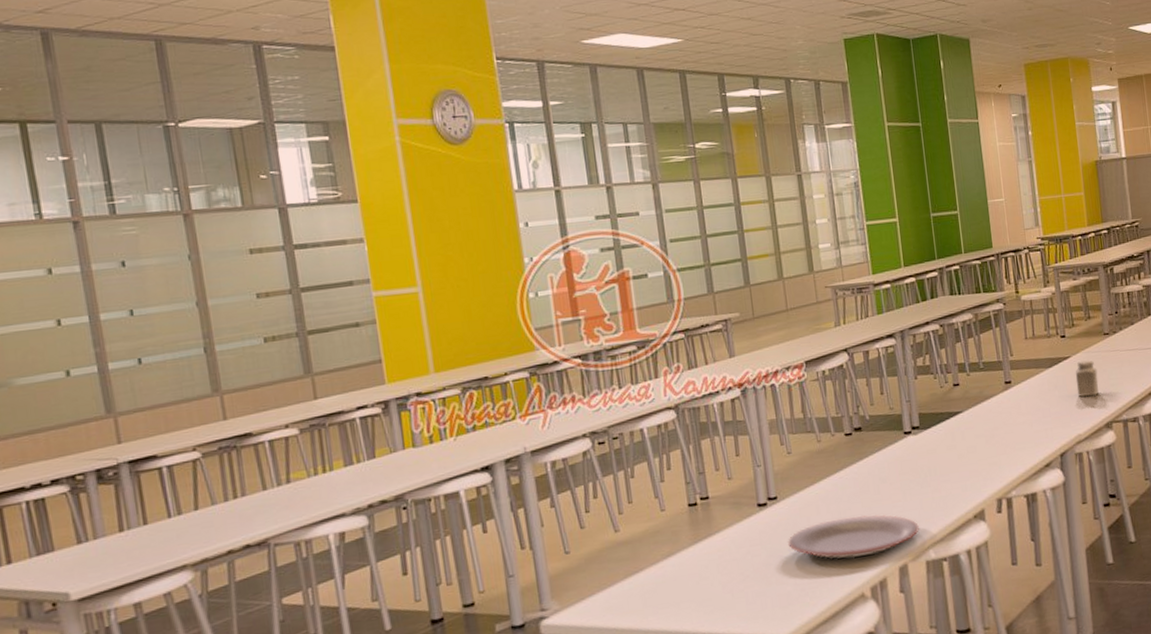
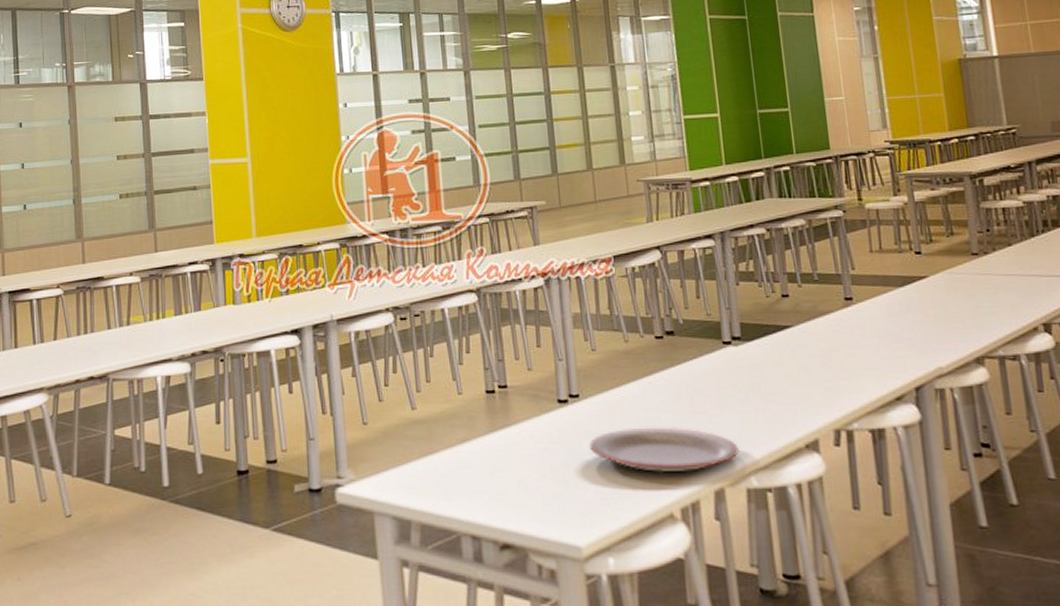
salt shaker: present [1075,360,1099,397] -> none [934,282,965,325]

